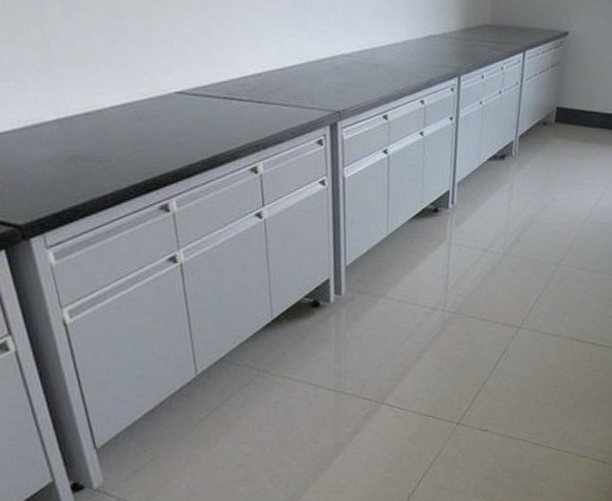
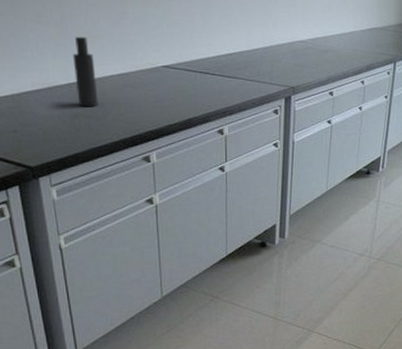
atomizer: none [60,59,99,148] -> present [72,36,98,107]

